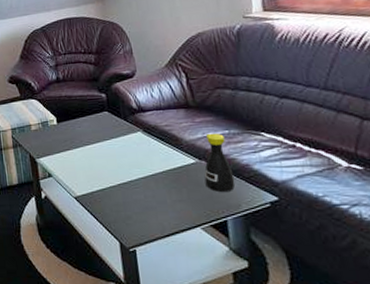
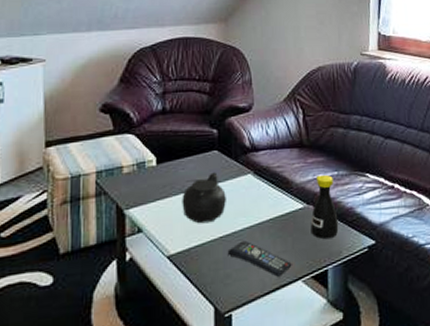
teapot: none [77,130,121,173] -> present [178,172,226,224]
remote control: none [126,188,190,222] -> present [227,240,292,277]

